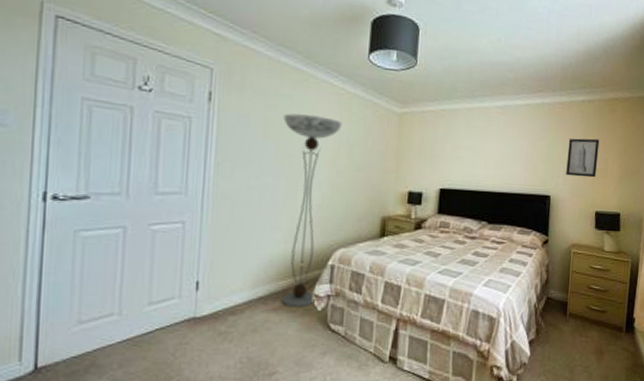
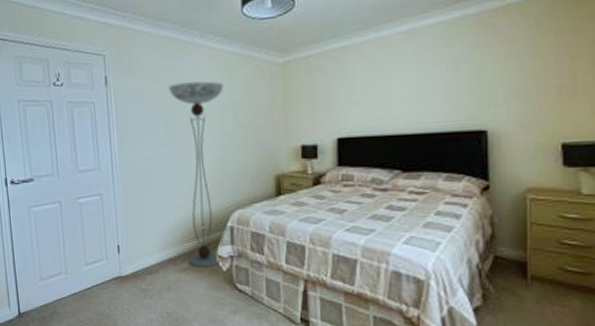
wall art: present [566,138,600,178] -> none [508,46,560,102]

